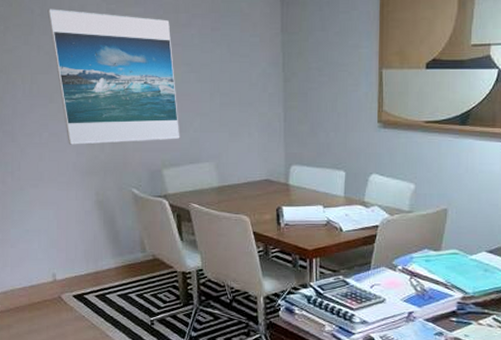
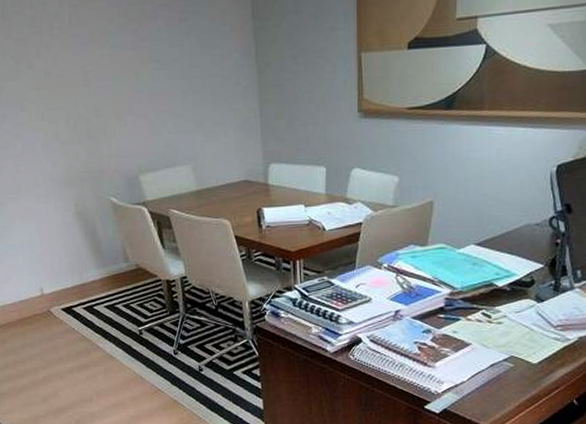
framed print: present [47,9,180,145] -> none [8,8,155,155]

